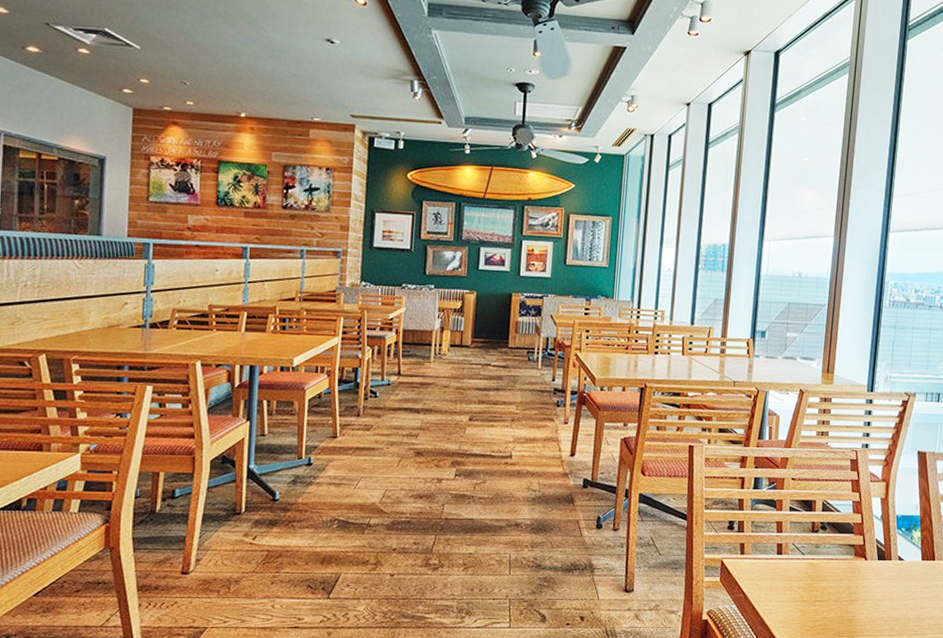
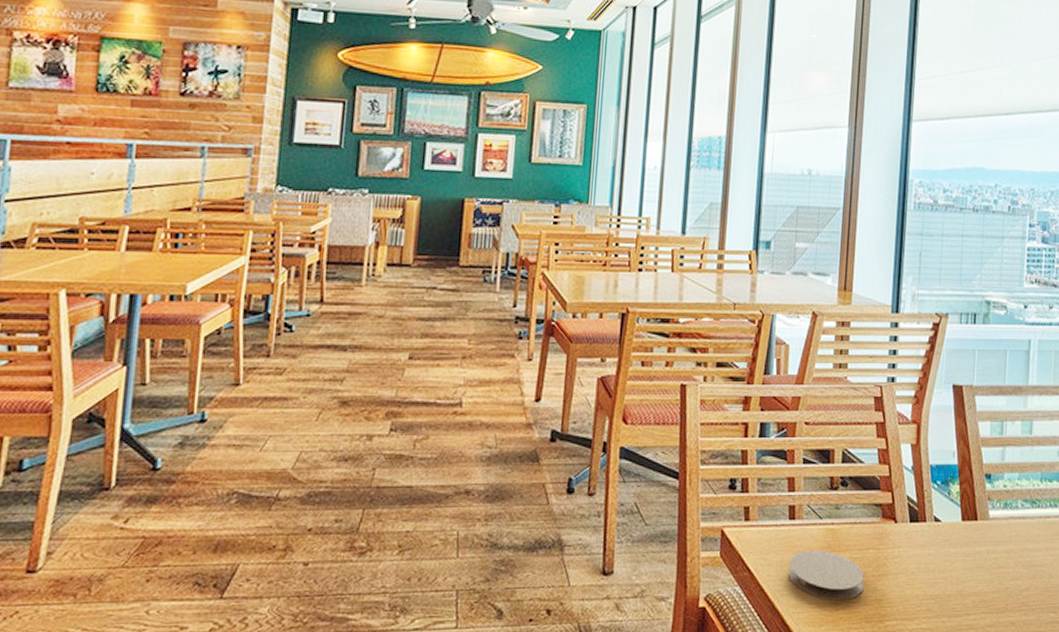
coaster: none [776,579,839,619] -> present [789,549,864,600]

